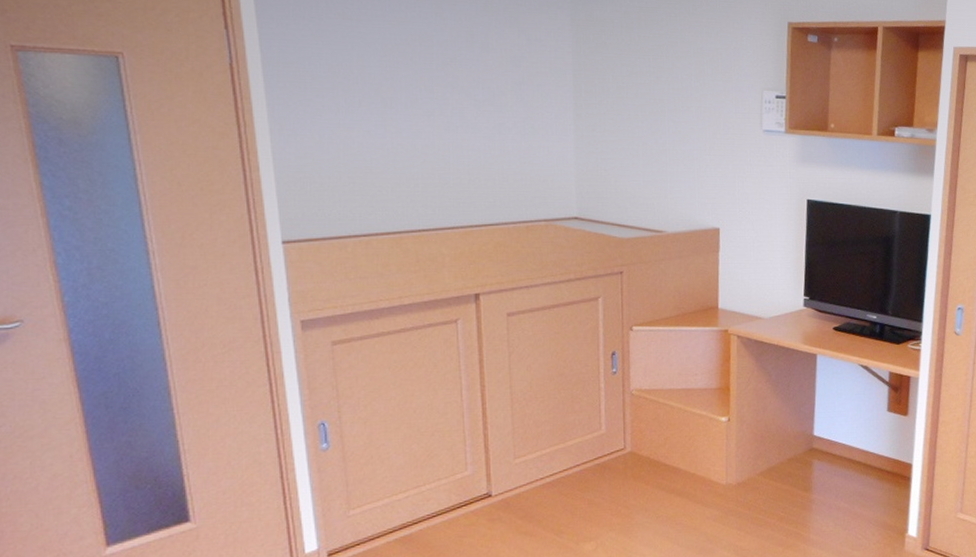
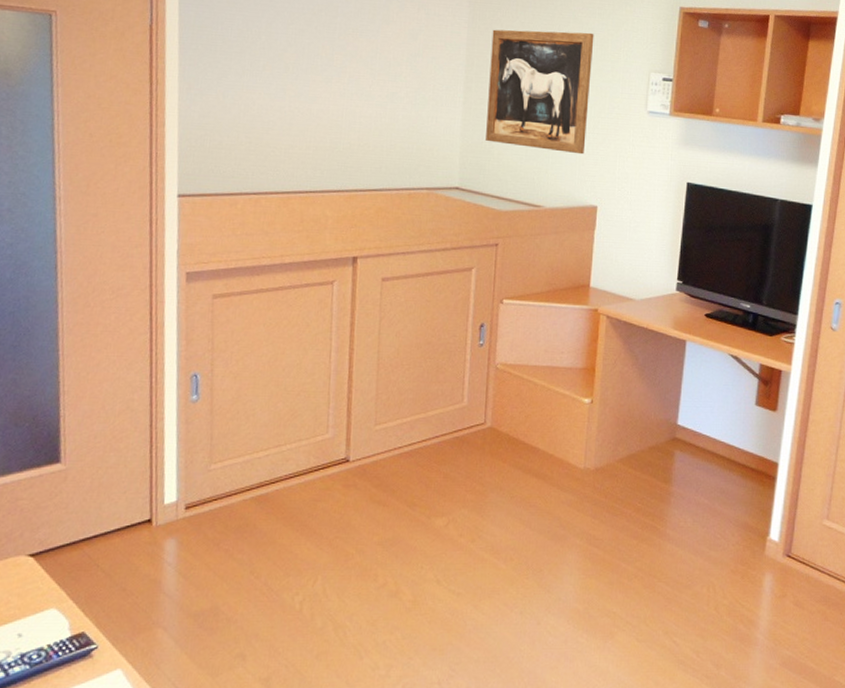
wall art: none [598,52,704,177] -> present [486,29,594,155]

